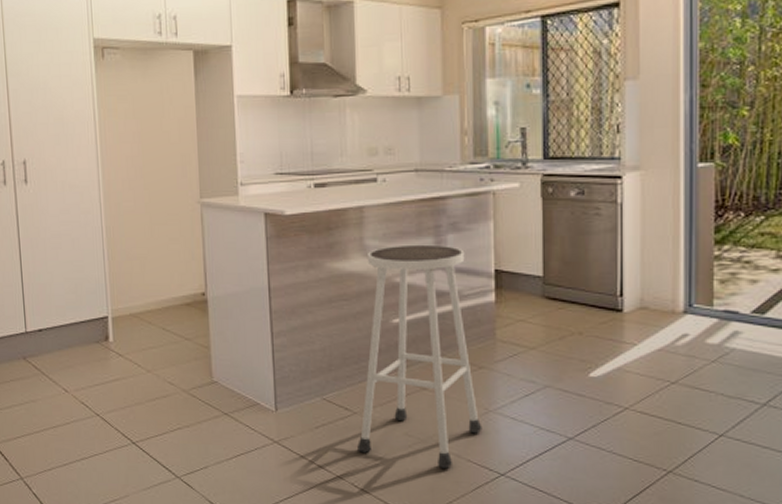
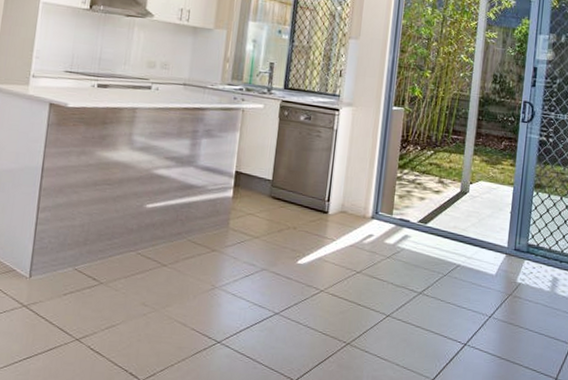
stool: present [357,244,482,469] -> none [98,143,214,336]

